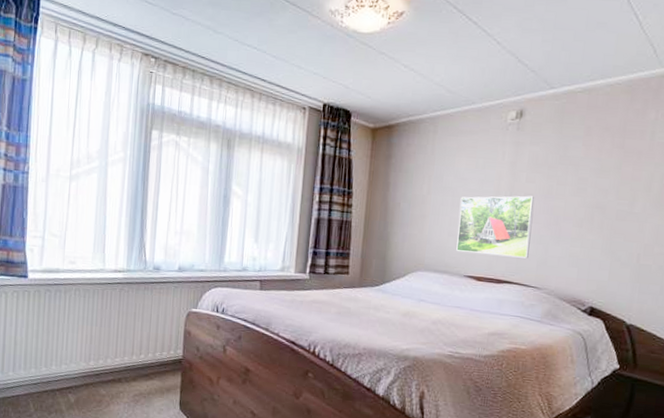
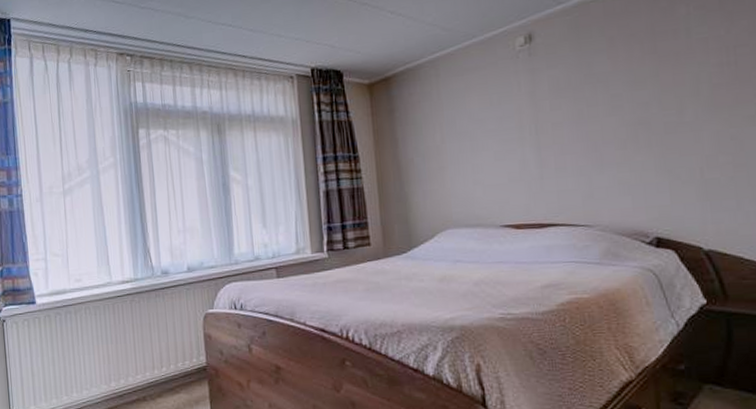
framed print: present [456,196,535,259] -> none [480,124,571,200]

